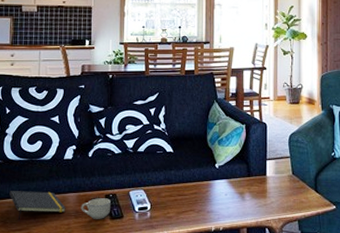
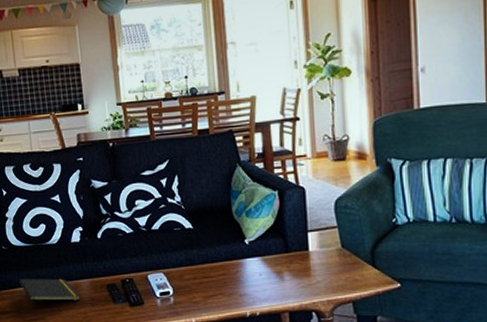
cup: present [81,198,111,219] -> none [96,283,129,306]

